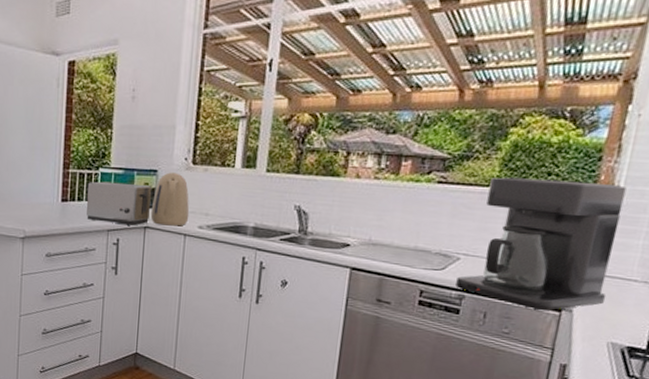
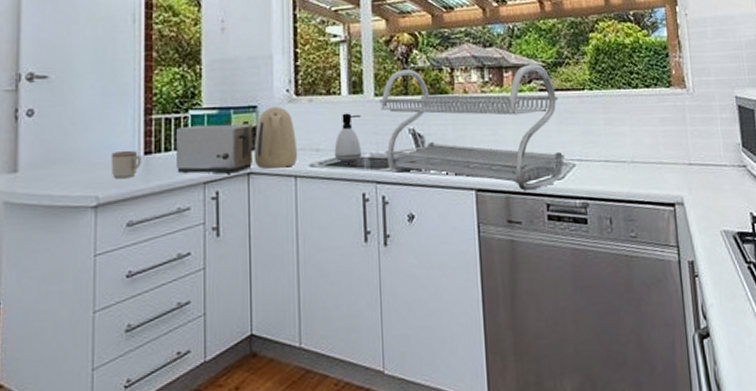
mug: none [35,196,59,219] -> present [110,150,141,179]
soap dispenser: none [221,184,251,229] -> present [334,113,361,163]
dish rack: none [268,149,458,276] -> present [379,64,566,191]
coffee maker: present [455,177,627,311] -> none [577,77,708,207]

